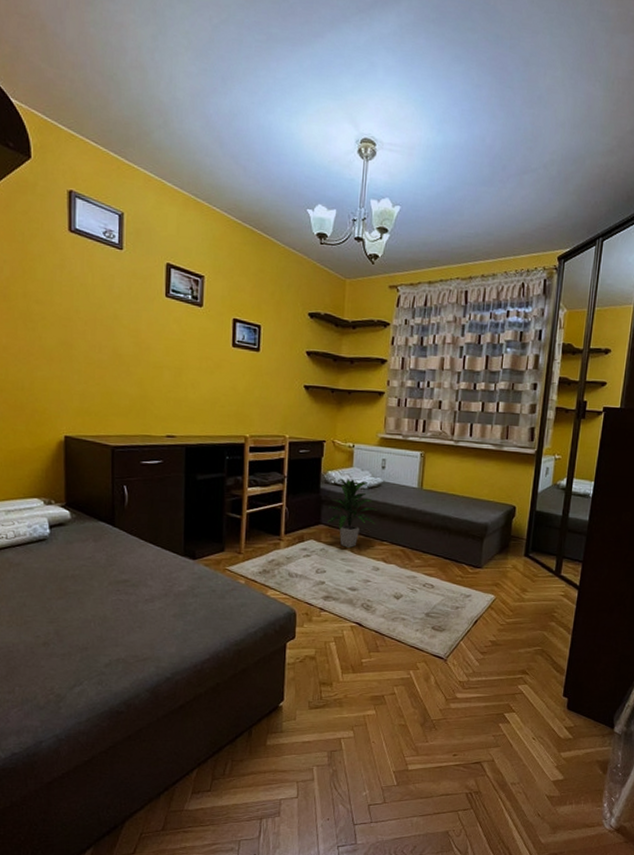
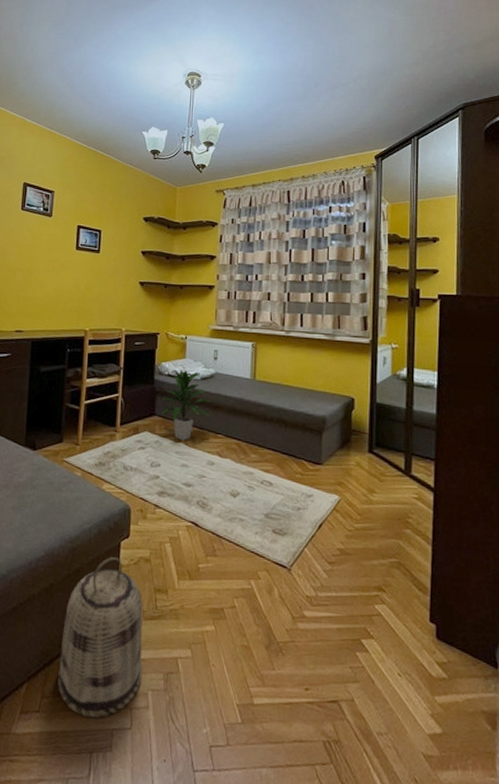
basket: none [227,657,309,792] -> present [58,557,143,718]

